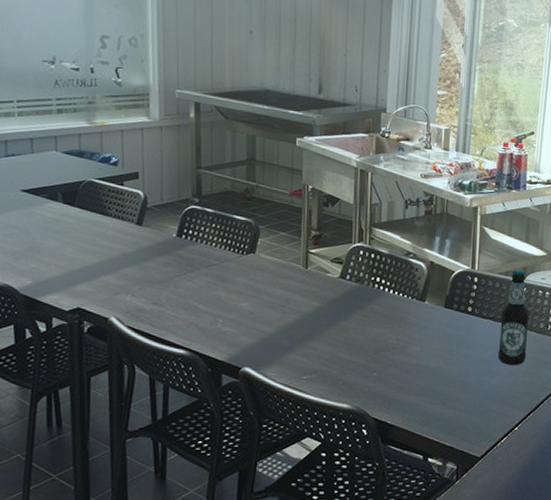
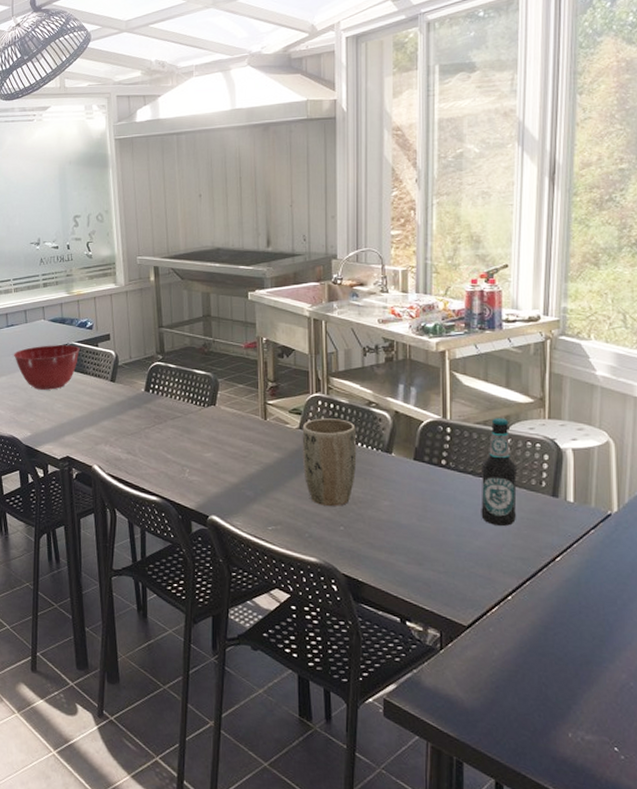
mixing bowl: none [12,180,101,232] -> present [13,345,80,390]
plant pot: none [340,267,394,353] -> present [302,418,357,506]

